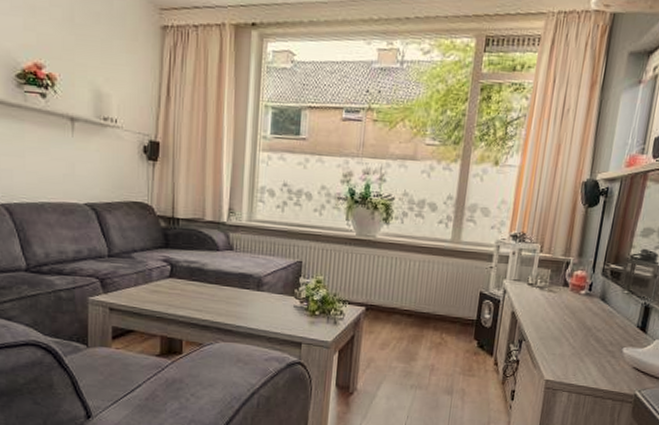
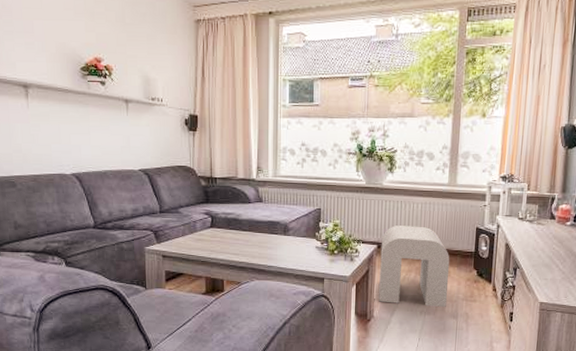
stool: none [364,285,448,382] -> present [379,225,450,308]

